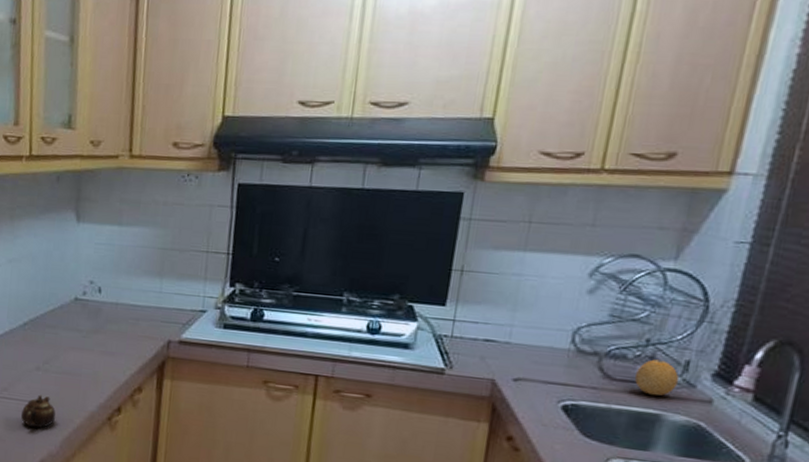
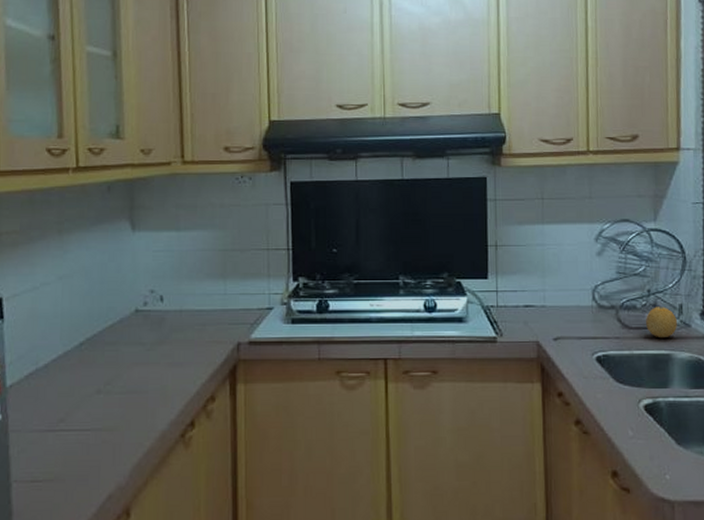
teapot: present [21,394,56,429] -> none [82,420,122,459]

